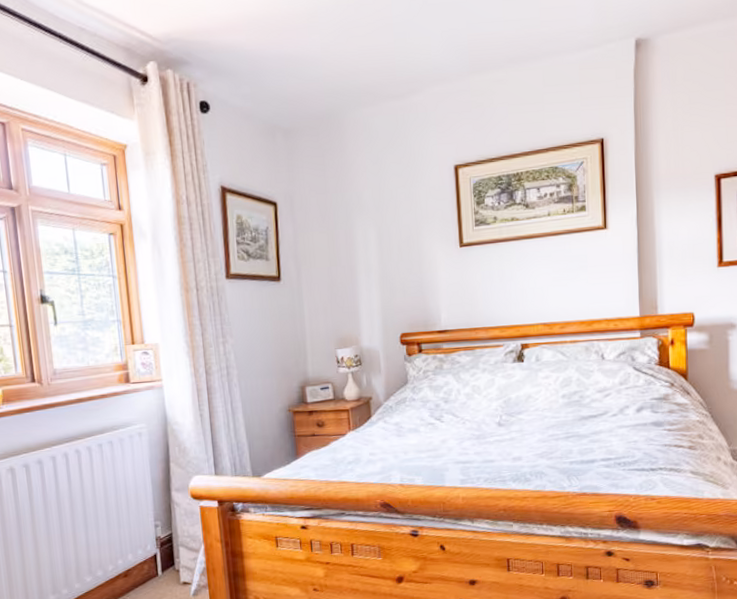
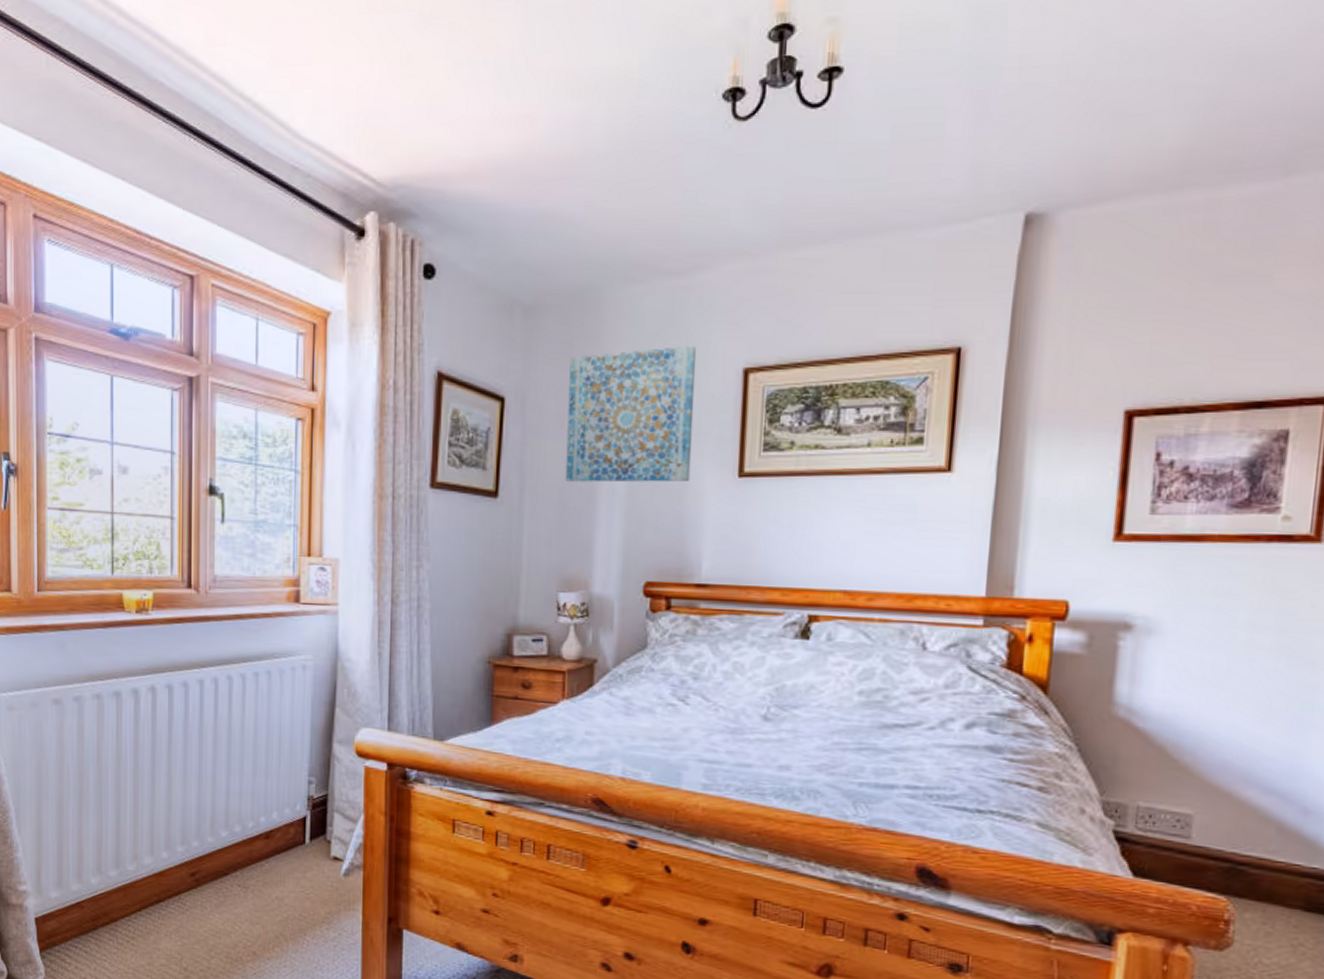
wall art: none [324,151,425,263] -> present [565,346,697,482]

